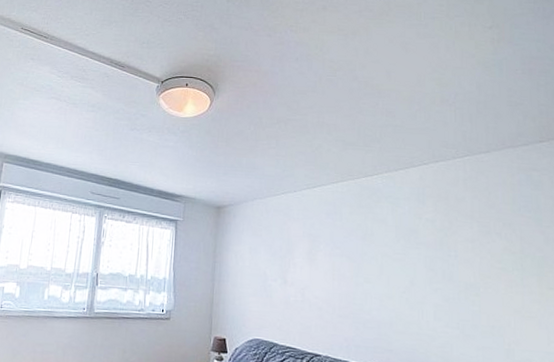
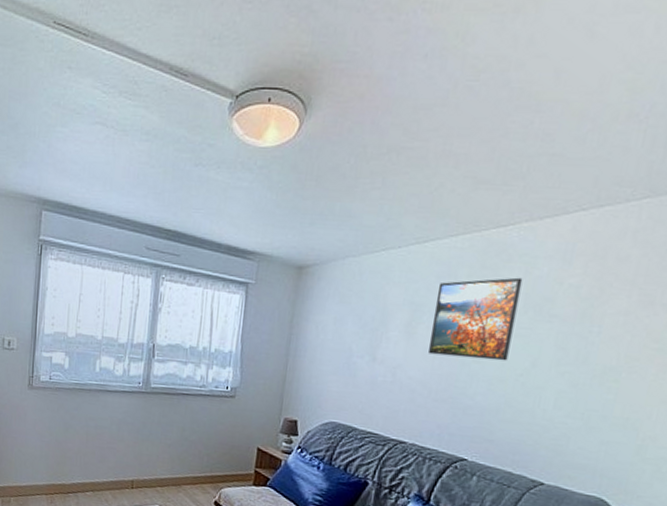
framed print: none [328,214,391,281] -> present [428,277,523,361]

